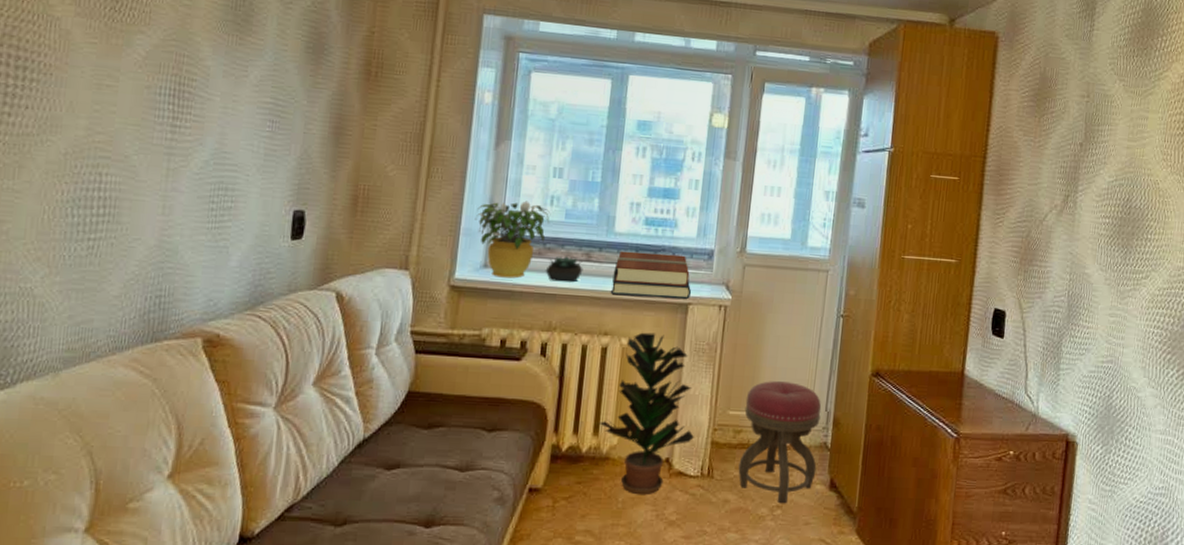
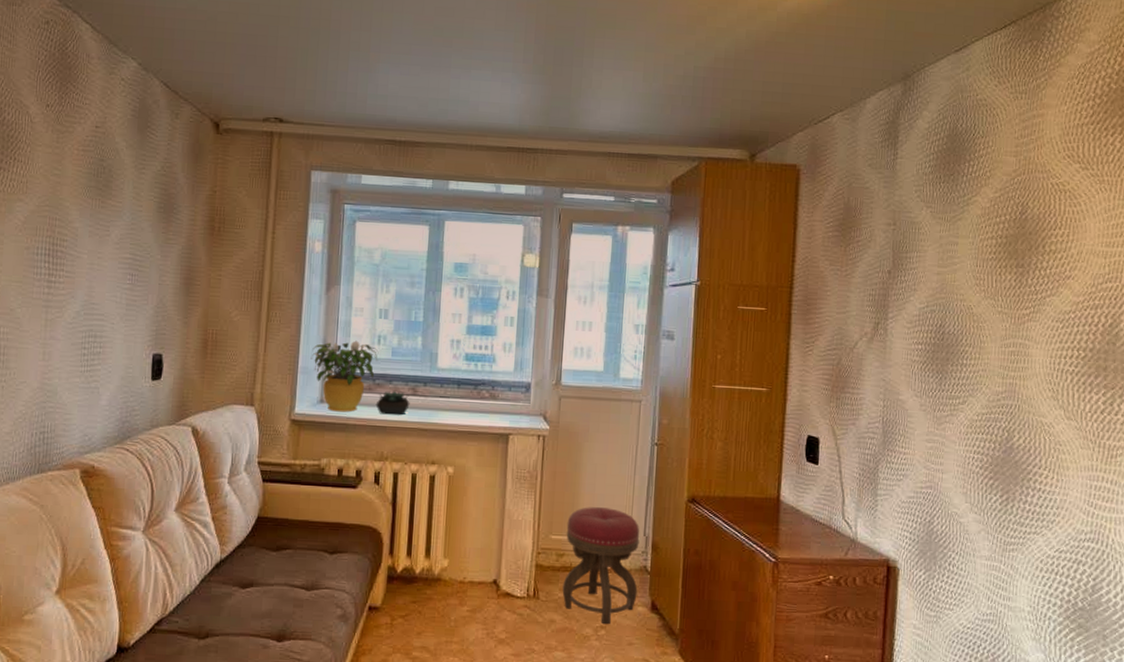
potted plant: present [598,332,694,495] -> none [430,461,519,615]
books: present [611,250,692,299] -> none [437,385,512,429]

